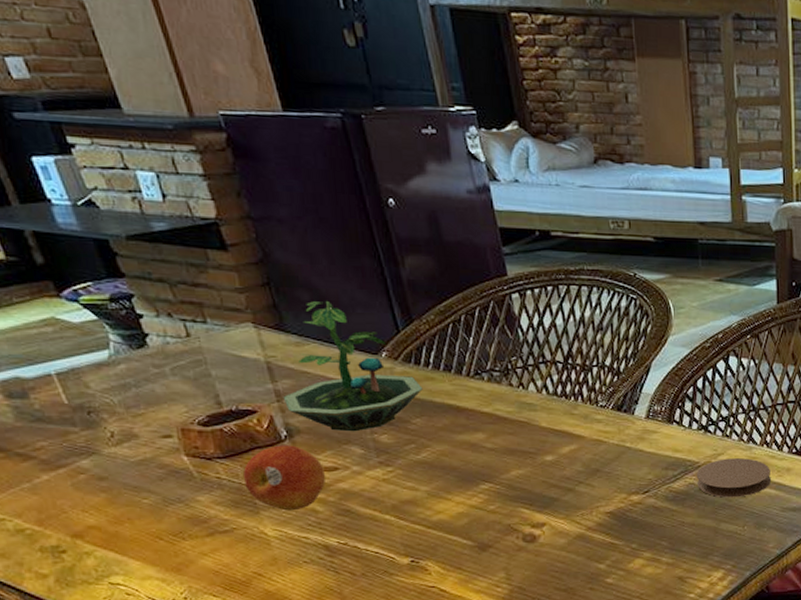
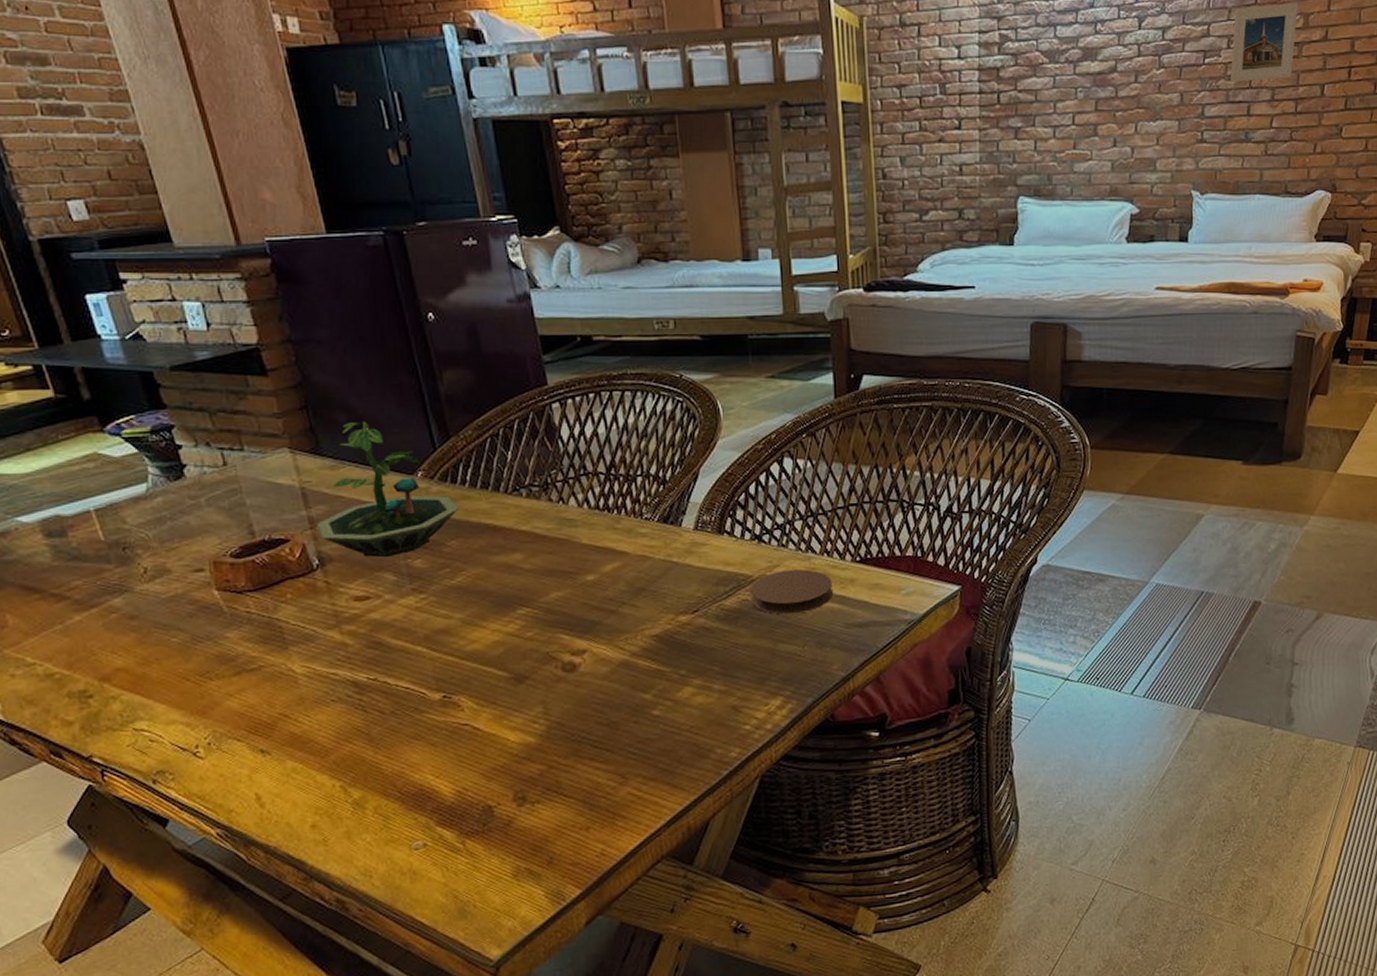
fruit: present [242,445,327,511] -> none [272,574,358,646]

